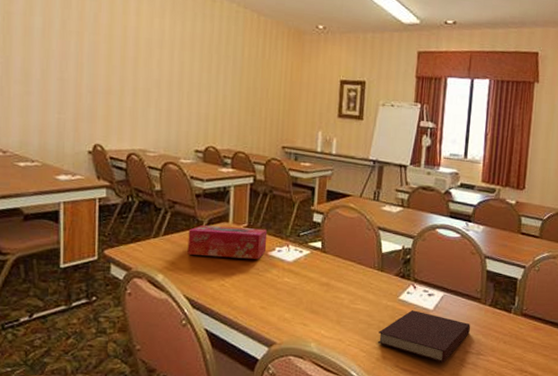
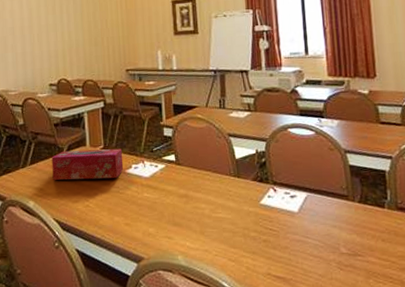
notebook: present [378,310,470,363] -> none [244,214,342,267]

